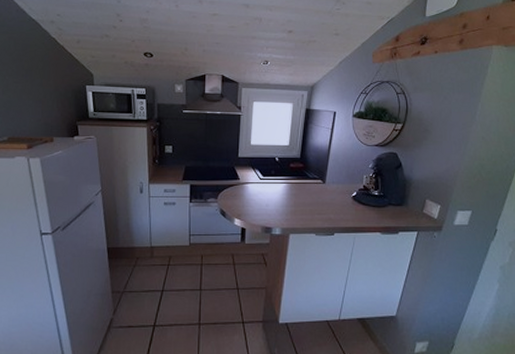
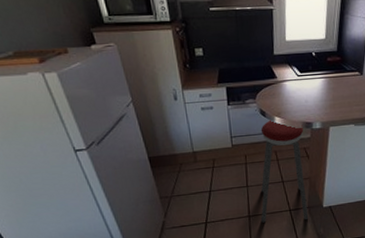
music stool: none [211,221,263,337] -> present [260,120,309,223]

